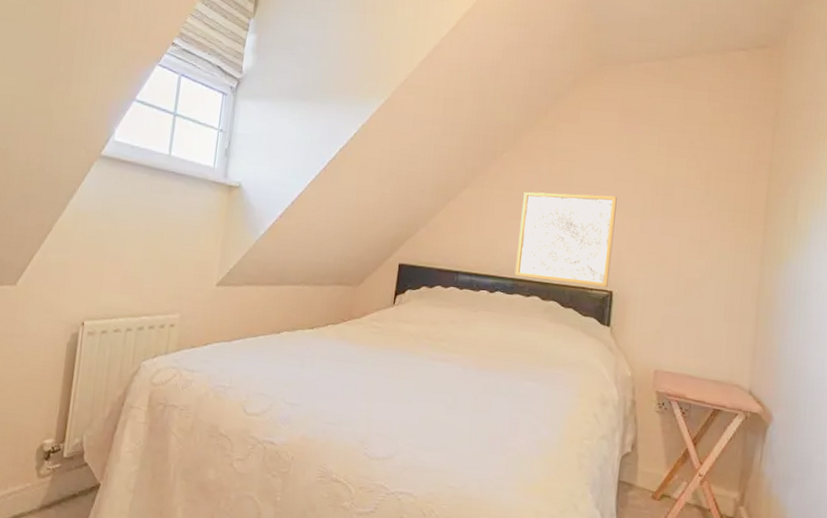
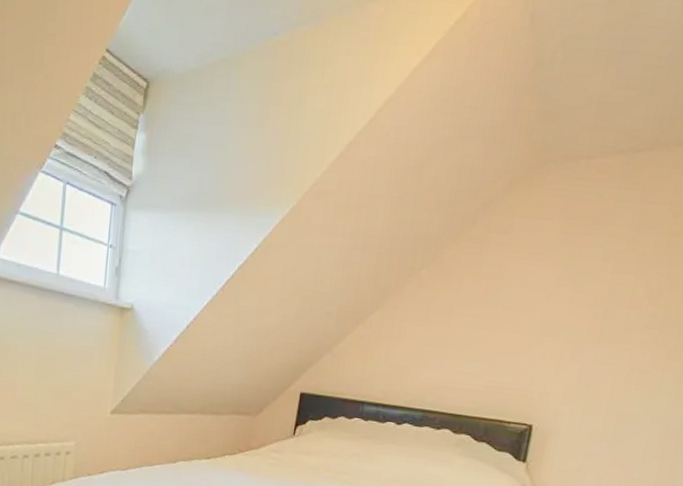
wall art: present [514,192,617,288] -> none [425,314,548,421]

